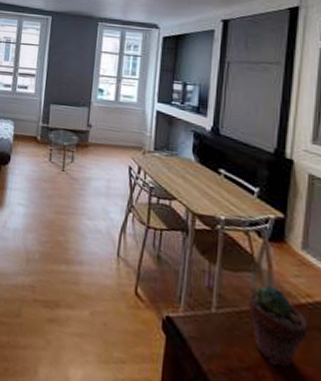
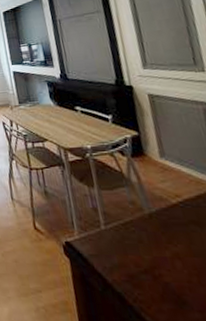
potted succulent: present [248,284,308,369] -> none [128,194,186,263]

